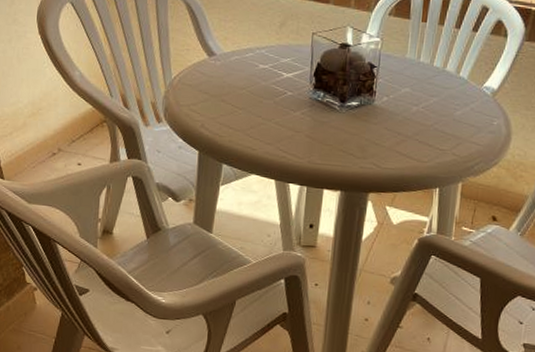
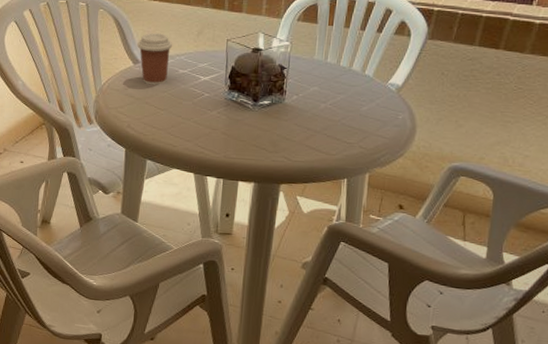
coffee cup: none [212,22,253,81] -> present [137,33,173,85]

